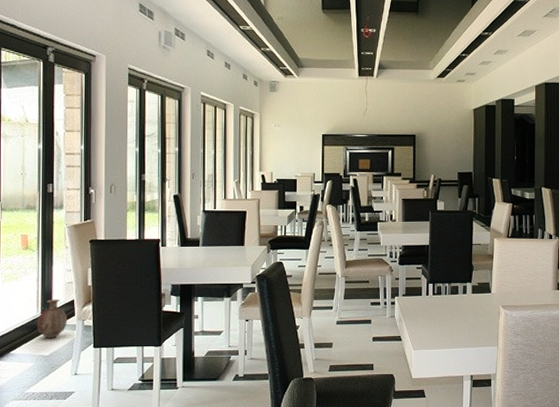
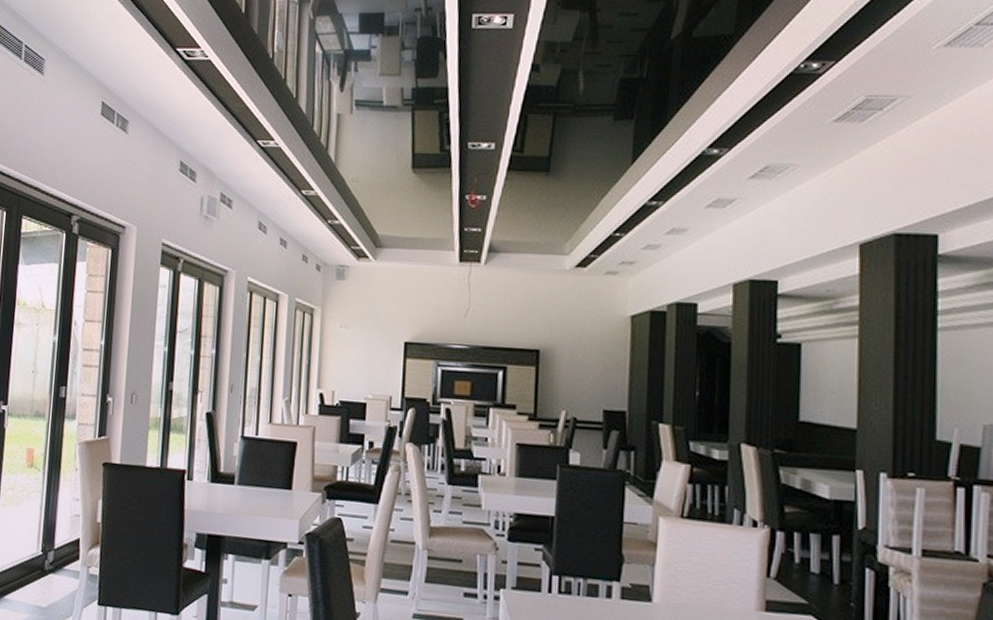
vase: present [37,299,68,339] -> none [36,534,71,587]

